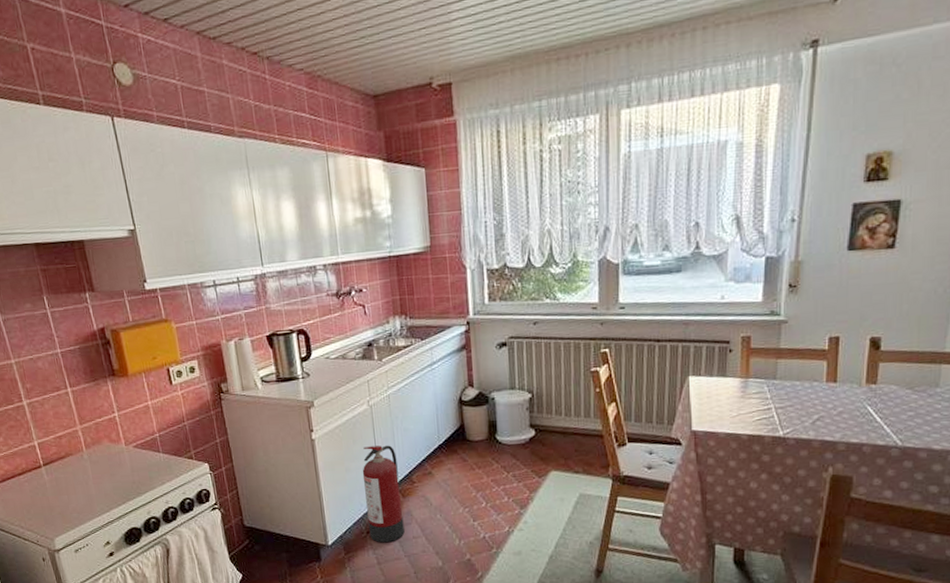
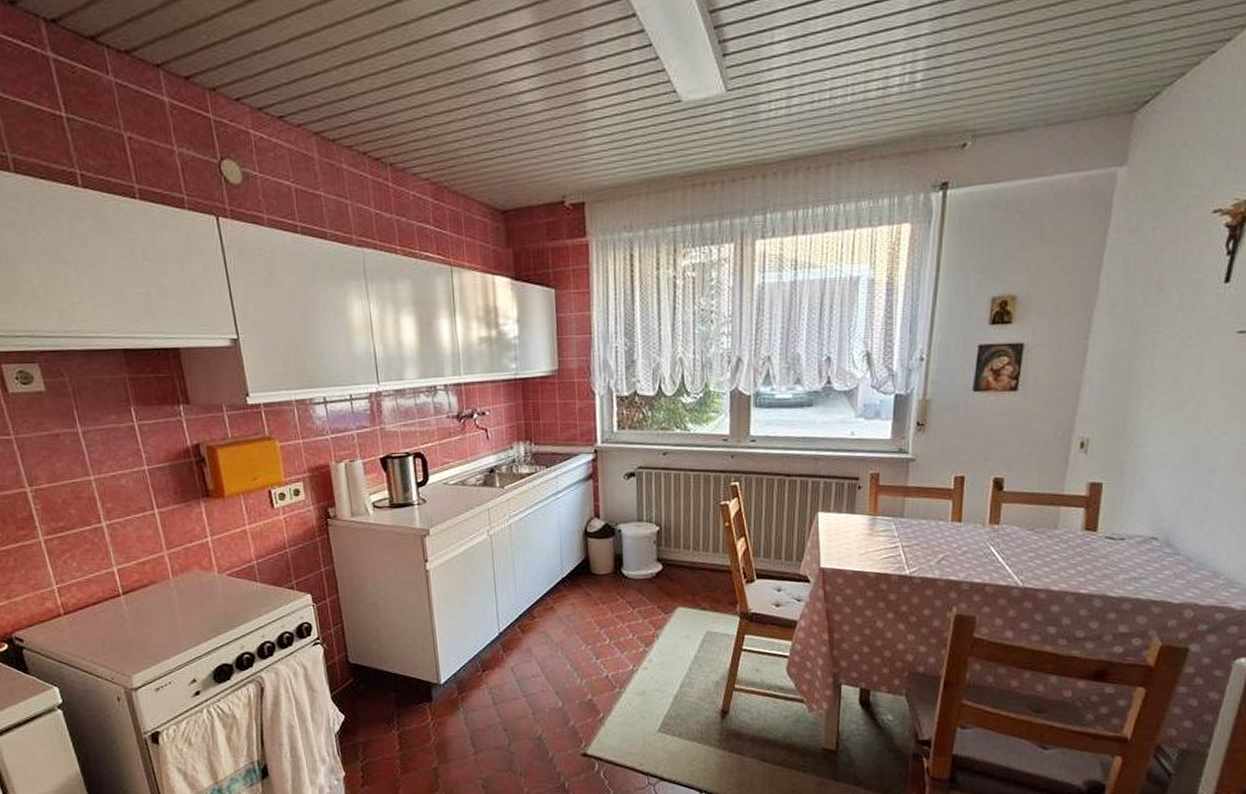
fire extinguisher: present [362,445,405,543] -> none [479,578,523,682]

